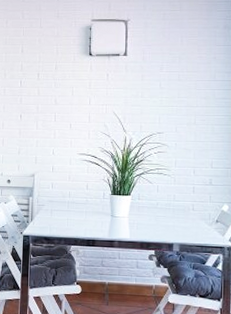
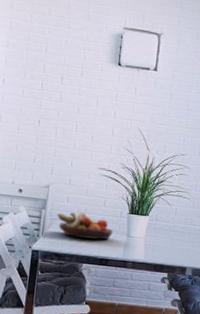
fruit bowl: none [44,197,97,222] -> present [57,212,113,240]

